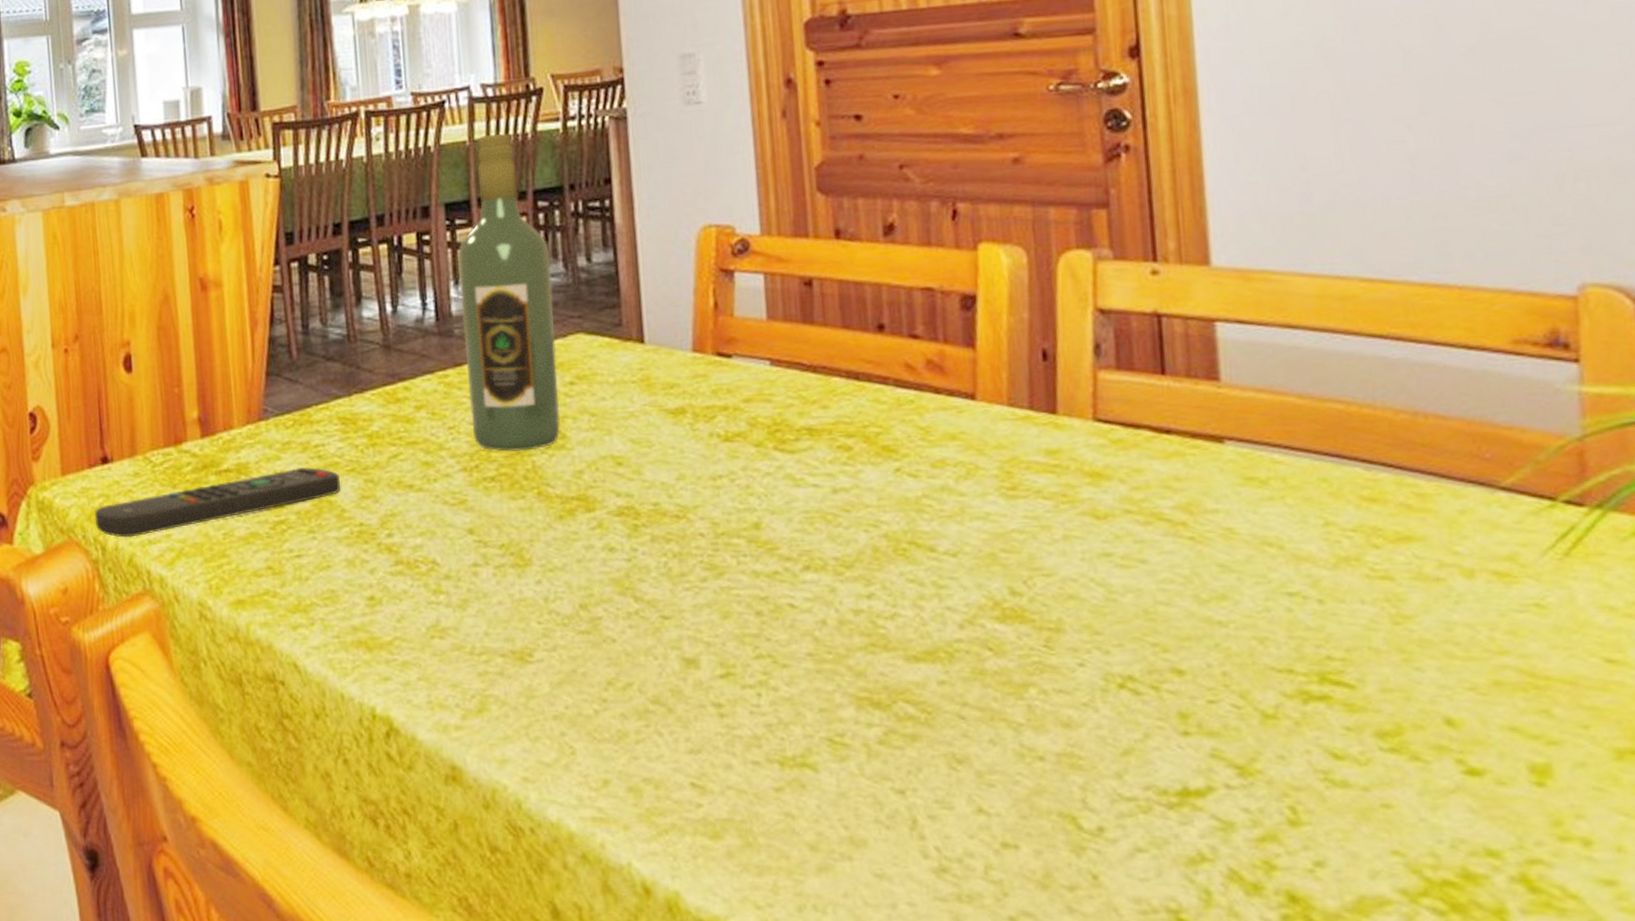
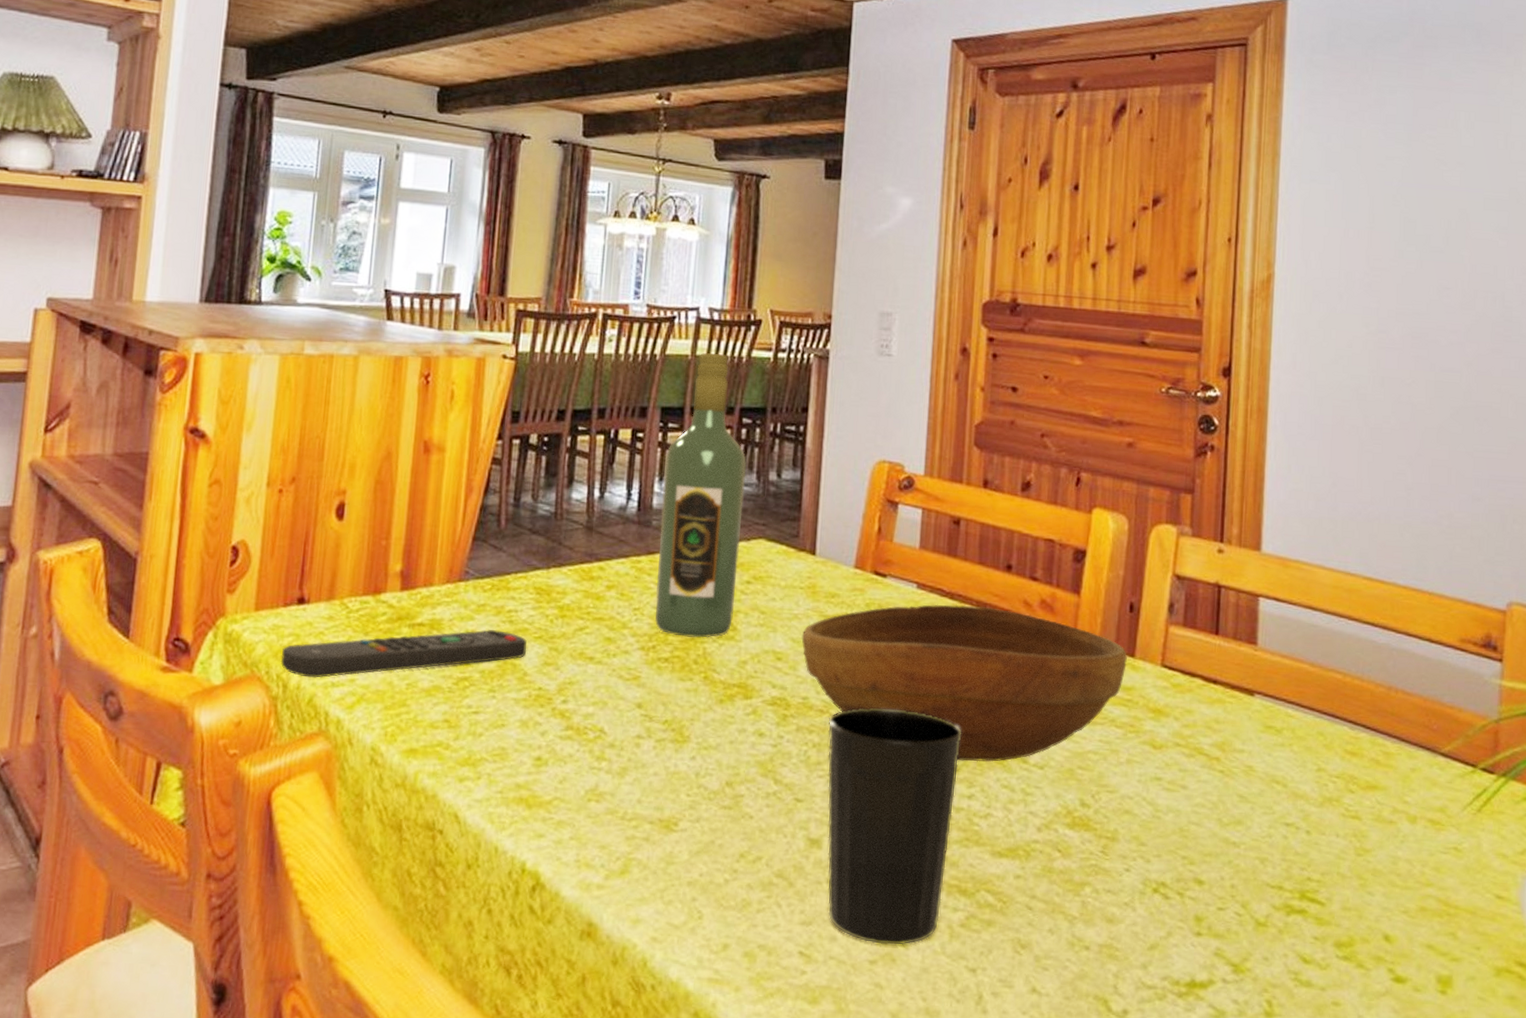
bowl: none [642,377,1048,557] -> present [801,604,1127,762]
cup: none [686,505,852,769] -> present [828,708,962,945]

